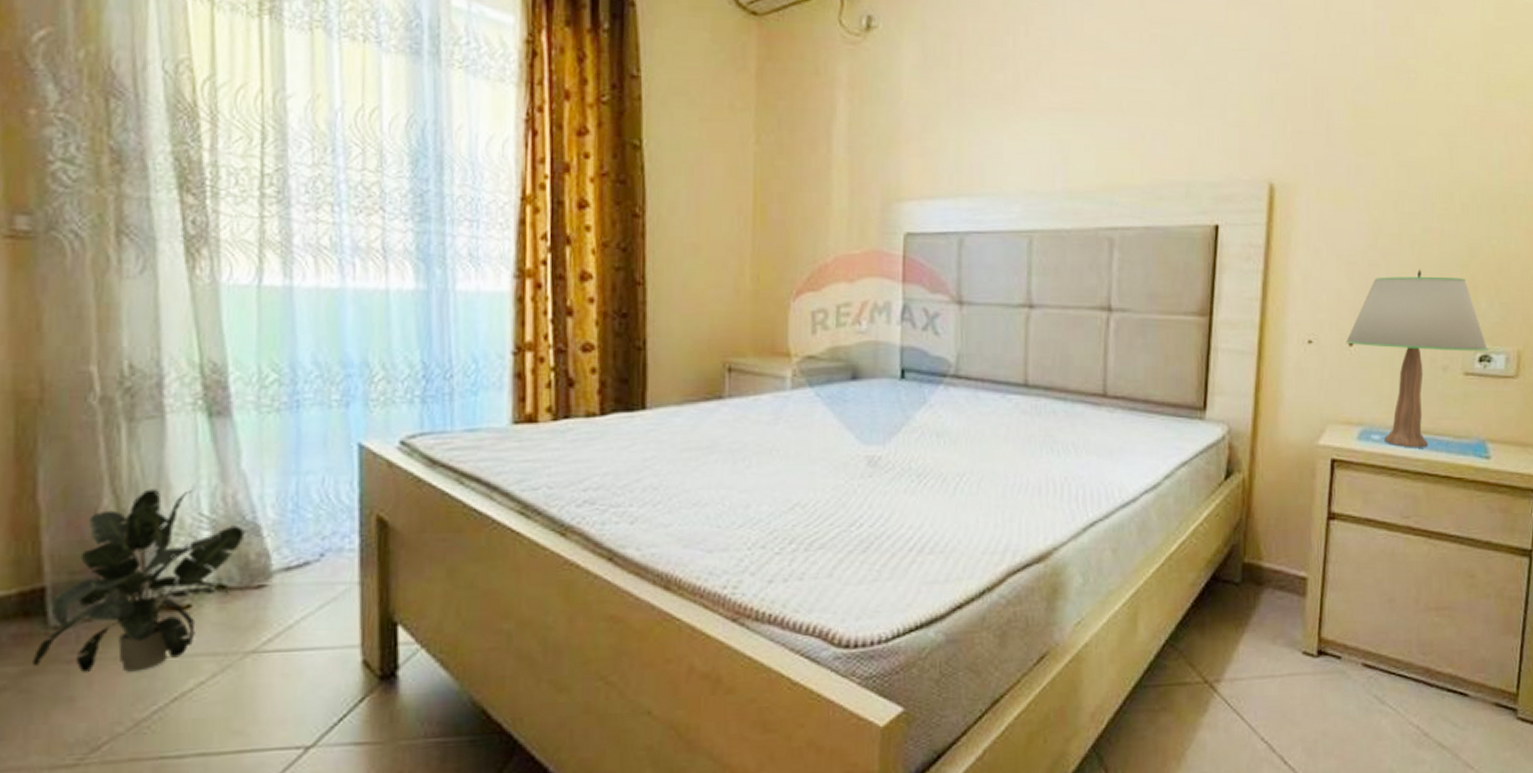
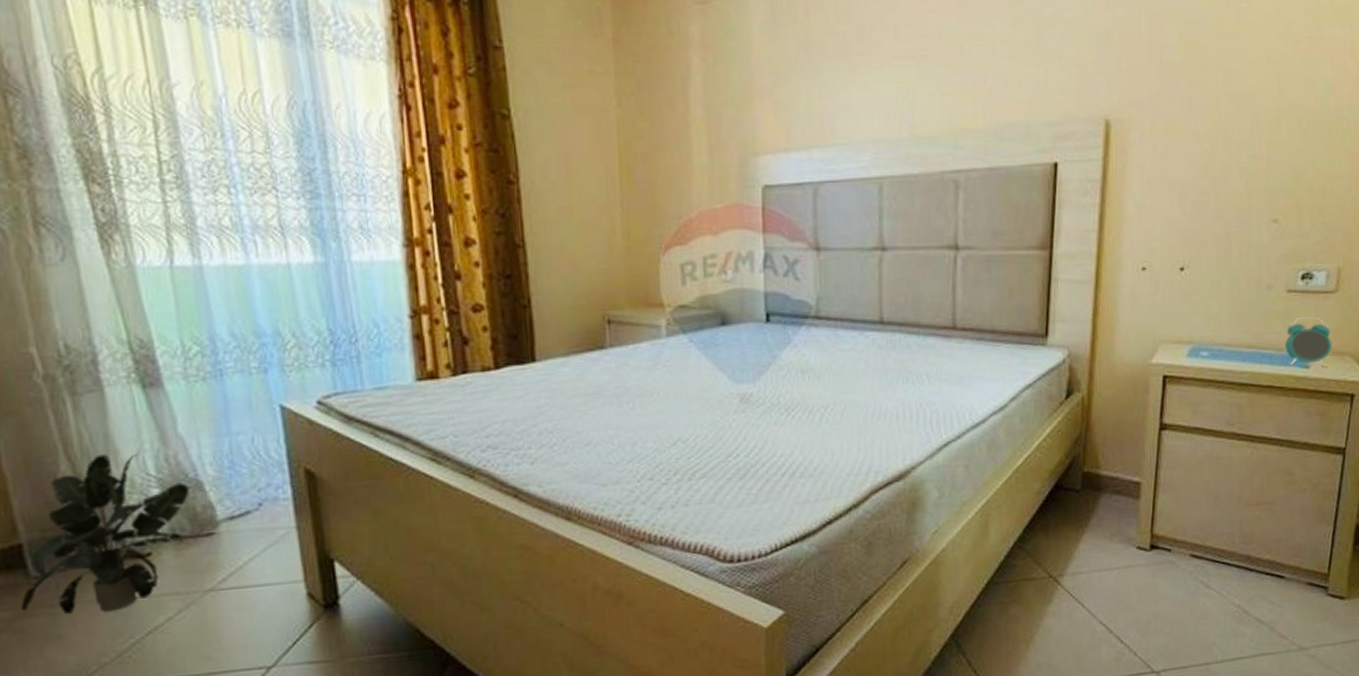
table lamp: present [1346,269,1489,448] -> none [1177,195,1311,362]
alarm clock: none [1463,402,1514,459] -> present [1285,316,1332,367]

